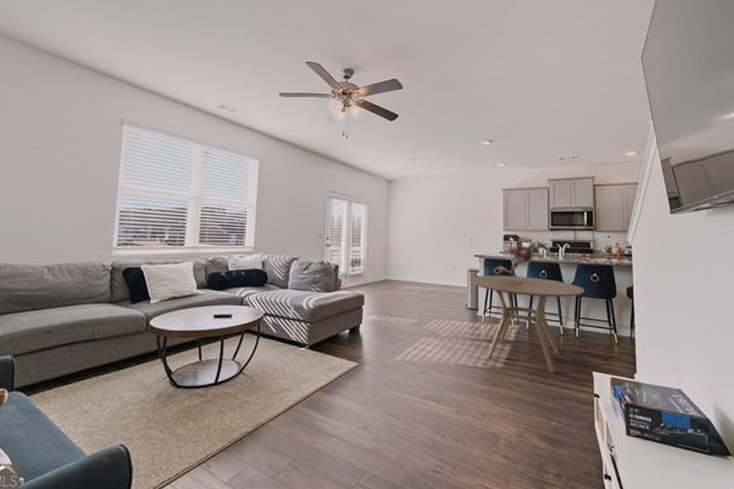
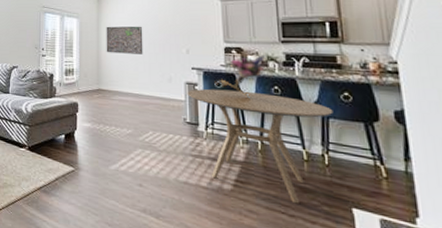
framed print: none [395,214,432,243] -> present [106,26,143,55]

